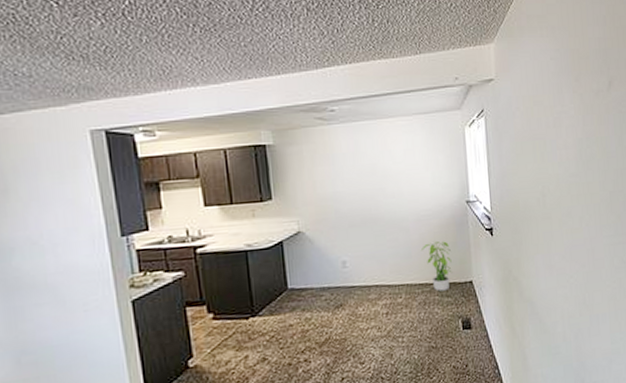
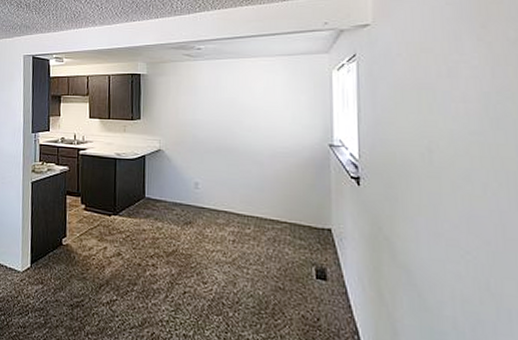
potted plant: present [420,240,452,292] -> none [274,179,308,233]

